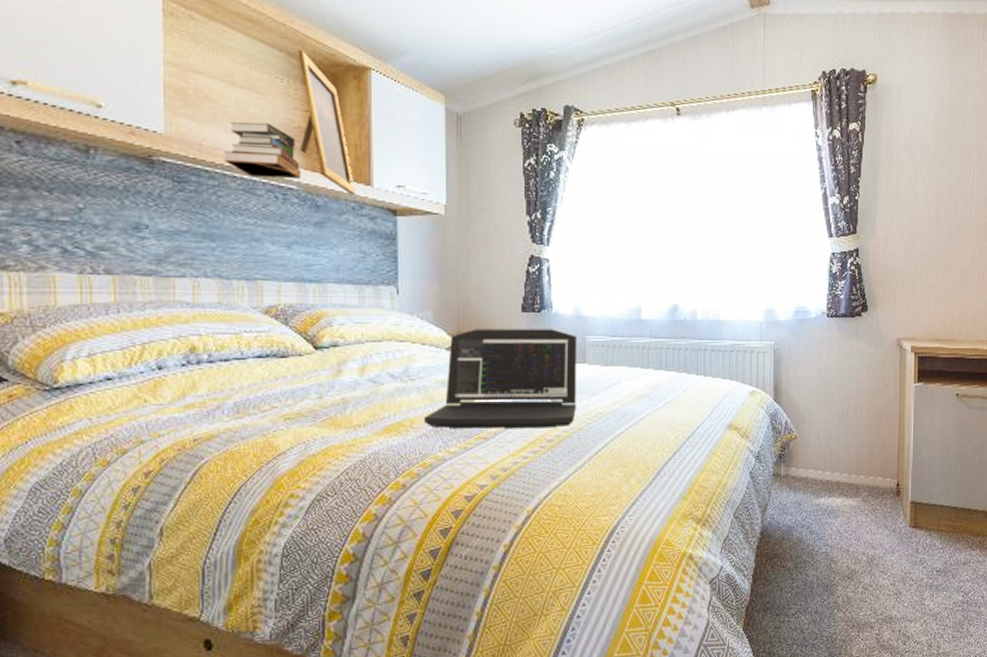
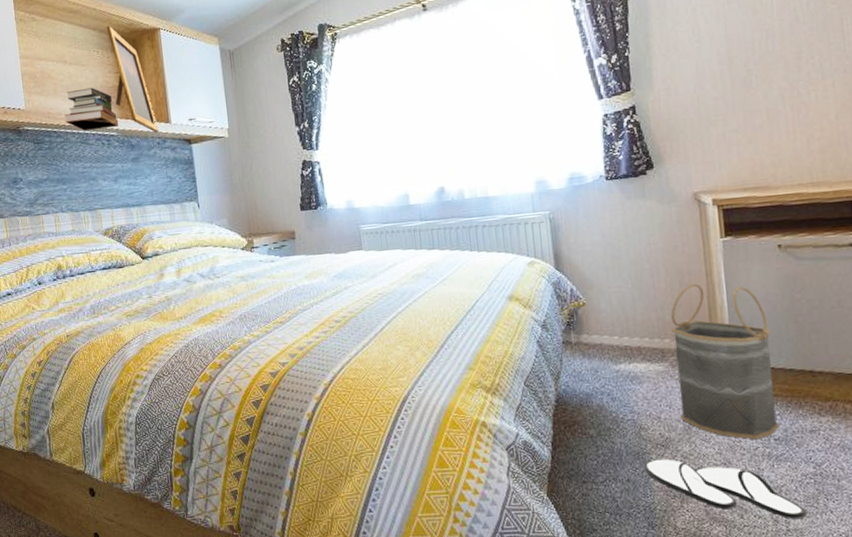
laptop: present [424,329,577,429] -> none [230,222,359,316]
slippers: none [831,590,954,644] -> present [643,459,808,520]
basket: none [866,424,943,572] -> present [670,283,780,440]

